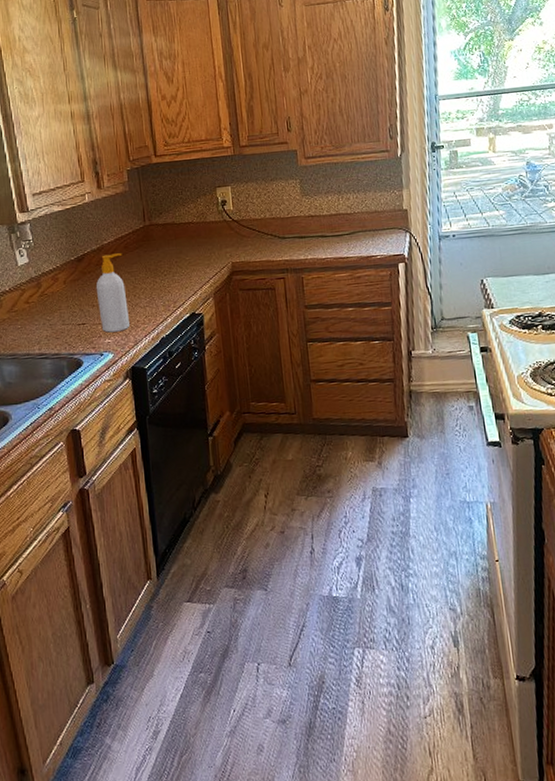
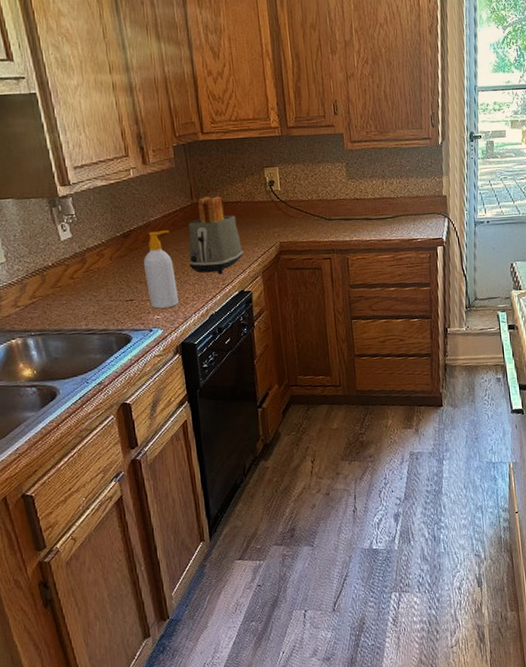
toaster: none [140,217,195,297] -> present [188,196,244,275]

